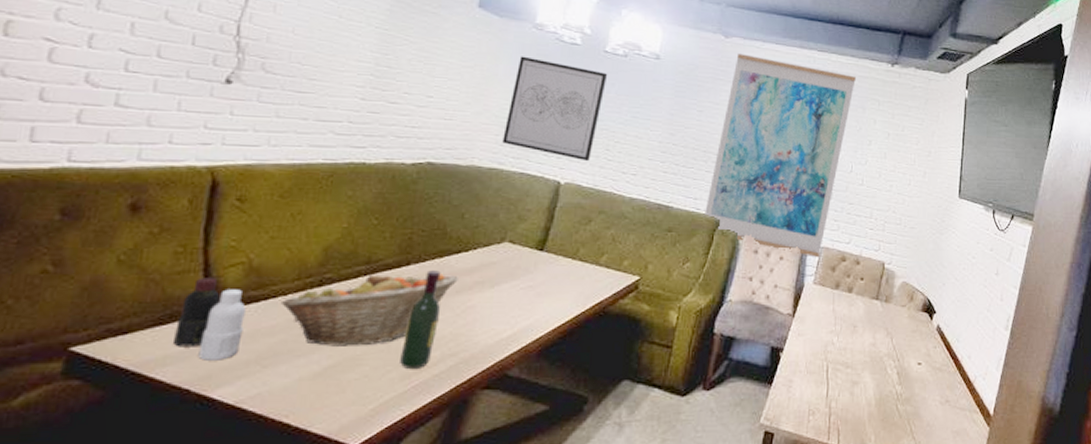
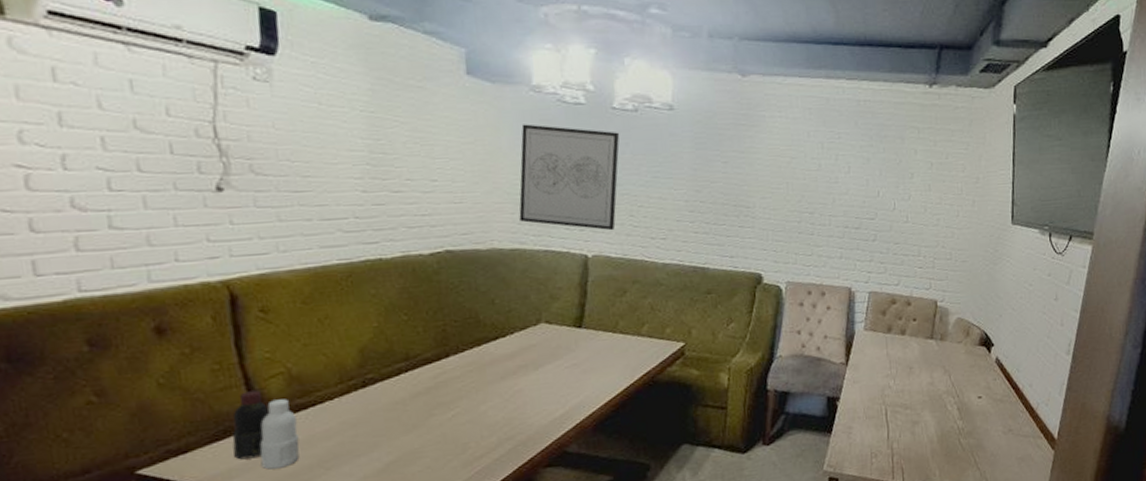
fruit basket: present [280,273,458,346] -> none [328,362,501,444]
wine bottle: present [400,270,441,370] -> none [458,359,490,457]
wall art: present [705,54,856,258] -> none [743,93,891,304]

